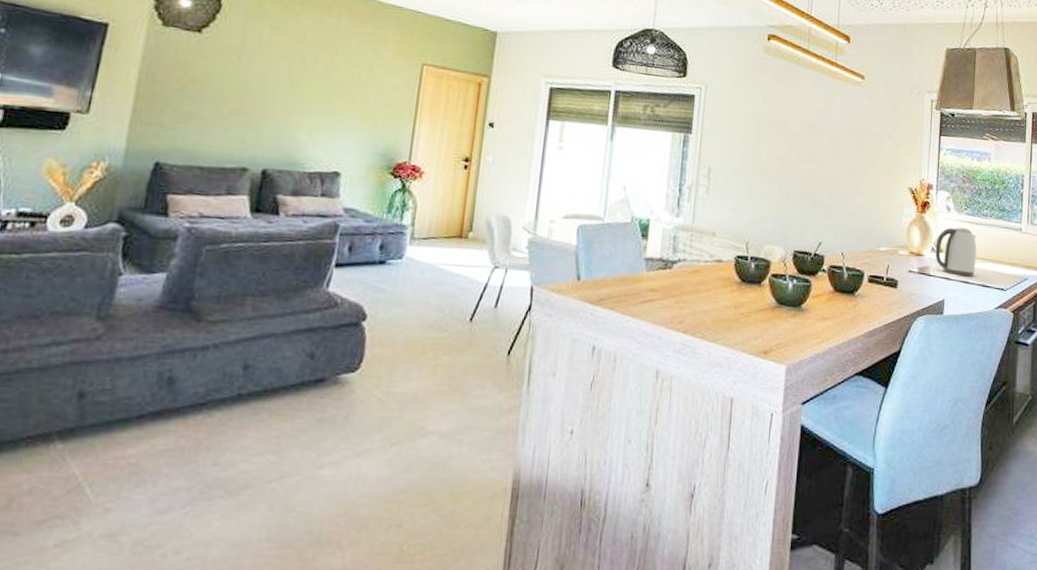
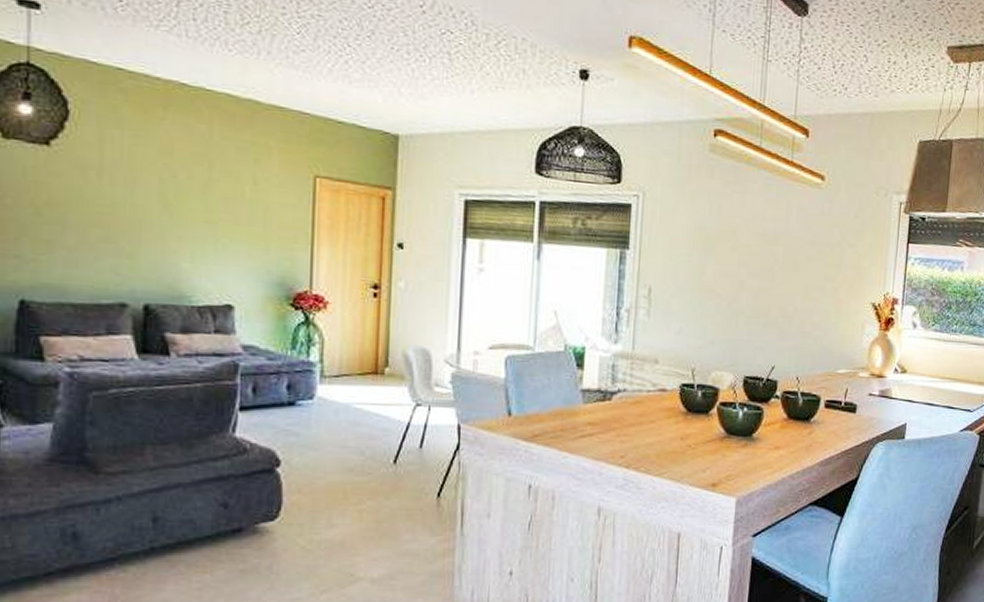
kettle: present [935,227,977,277] -> none [898,345,944,399]

